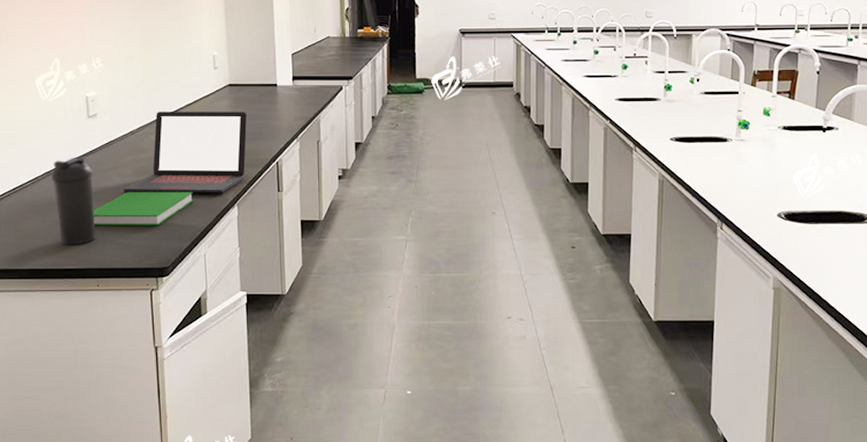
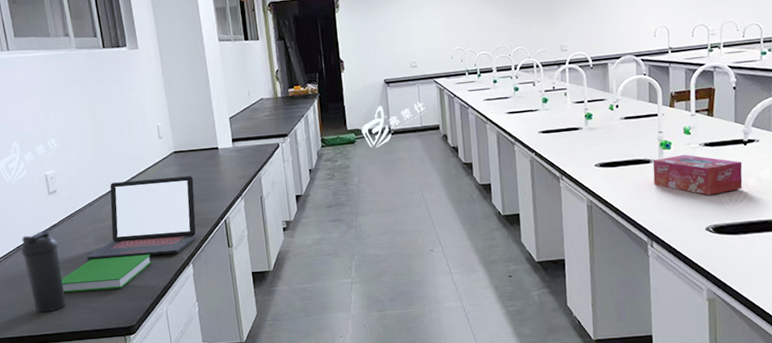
tissue box: none [729,136,820,180] -> present [653,154,743,195]

